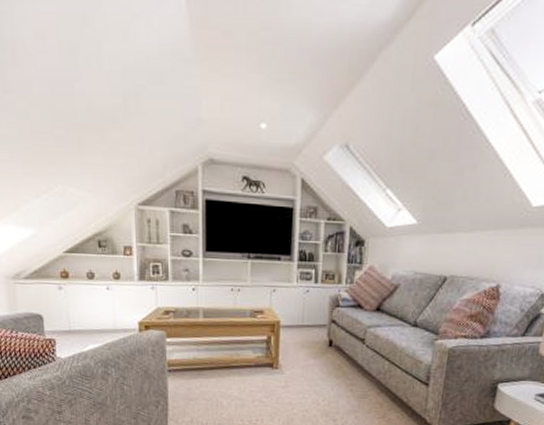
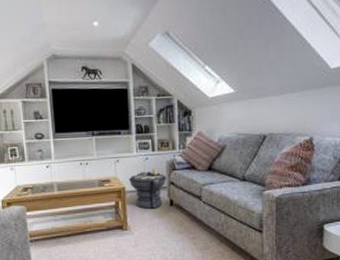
side table: none [285,300,329,348] -> present [129,166,167,209]

